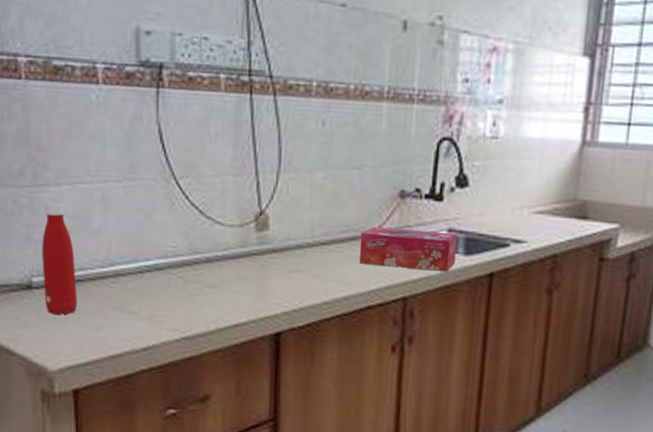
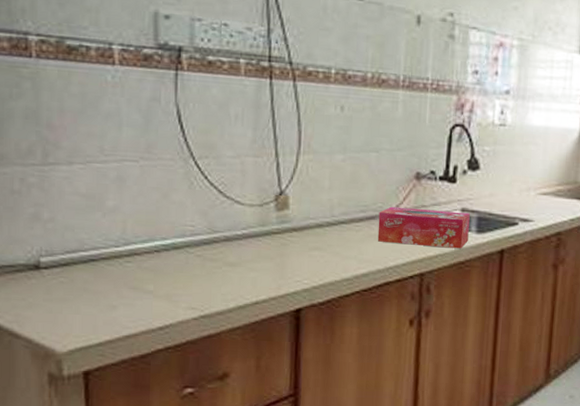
bottle: present [42,202,78,315] -> none [51,181,90,296]

